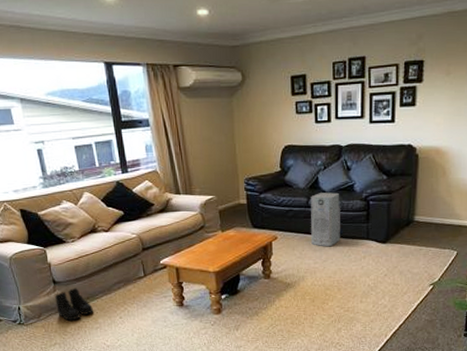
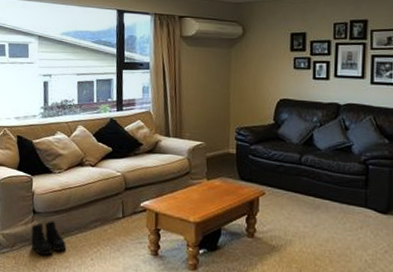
air purifier: present [311,192,340,247] -> none [302,150,336,211]

